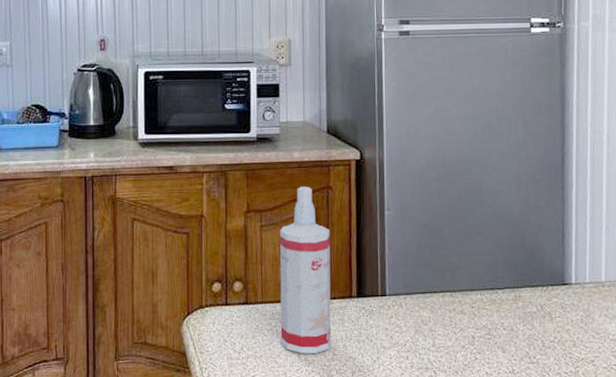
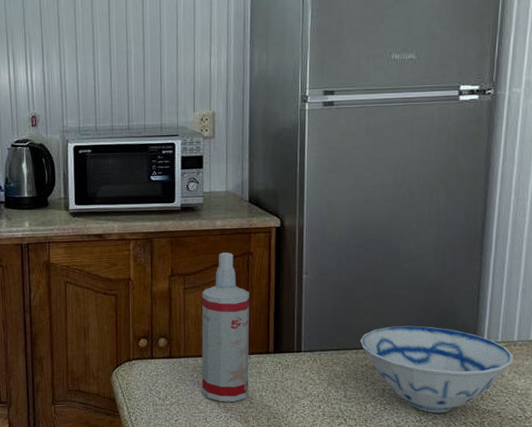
ceramic bowl: none [447,265,603,363] -> present [360,325,513,413]

